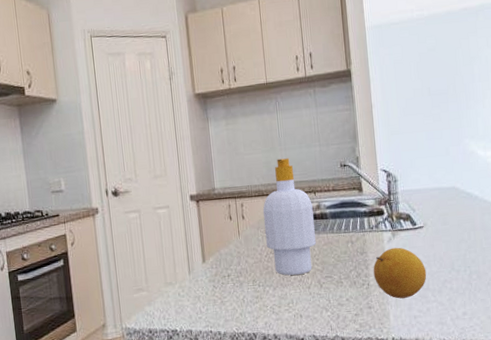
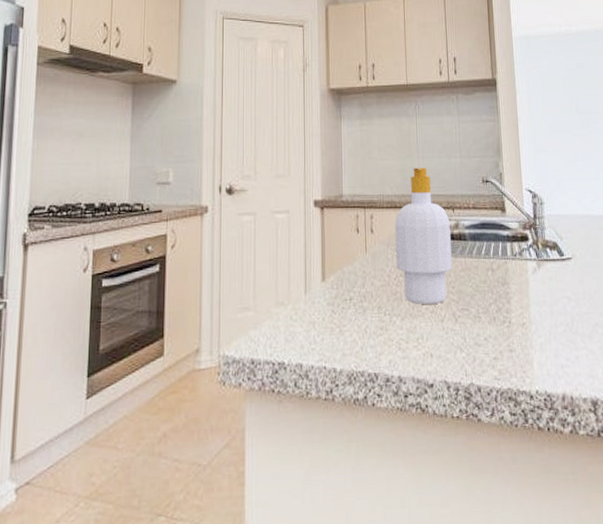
fruit: present [373,247,427,299] -> none [515,280,576,342]

